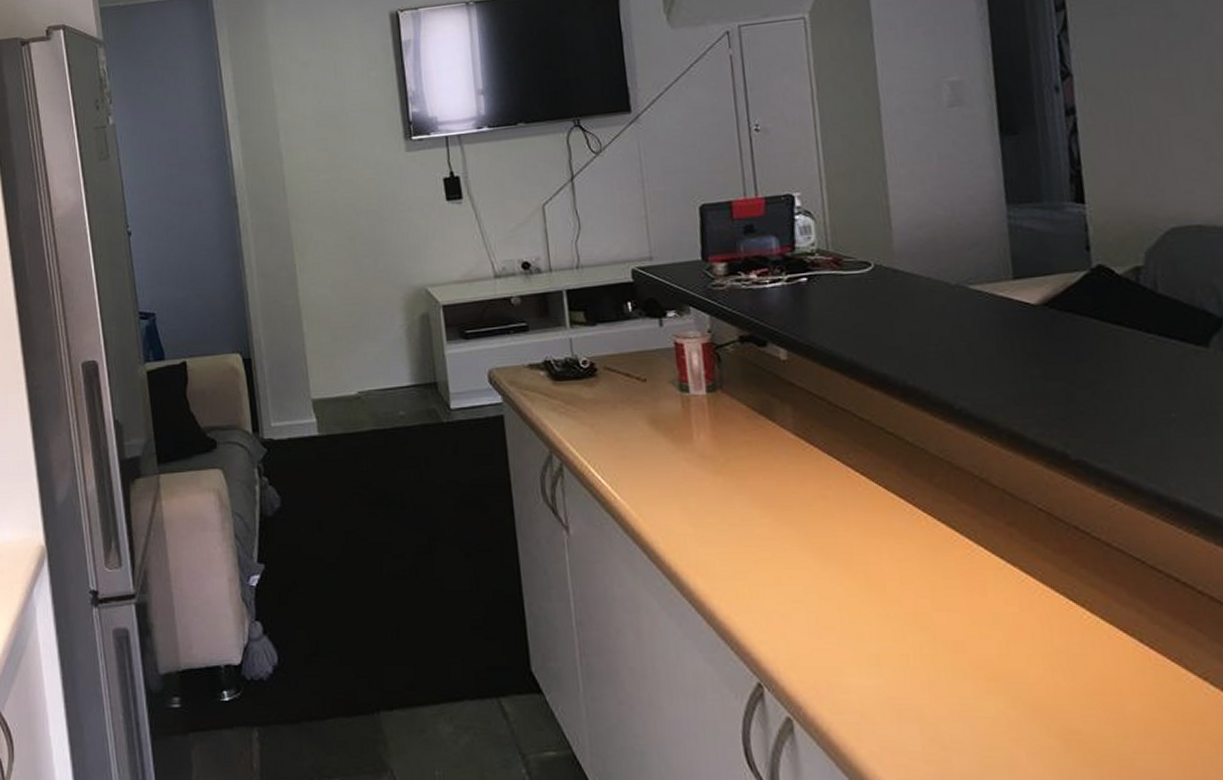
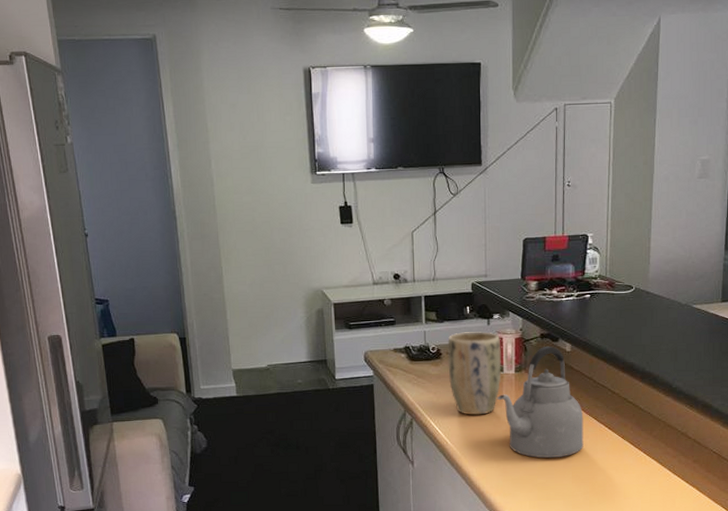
plant pot: none [604,335,688,457] -> present [447,331,501,415]
kettle: none [683,354,825,521] -> present [496,346,584,459]

